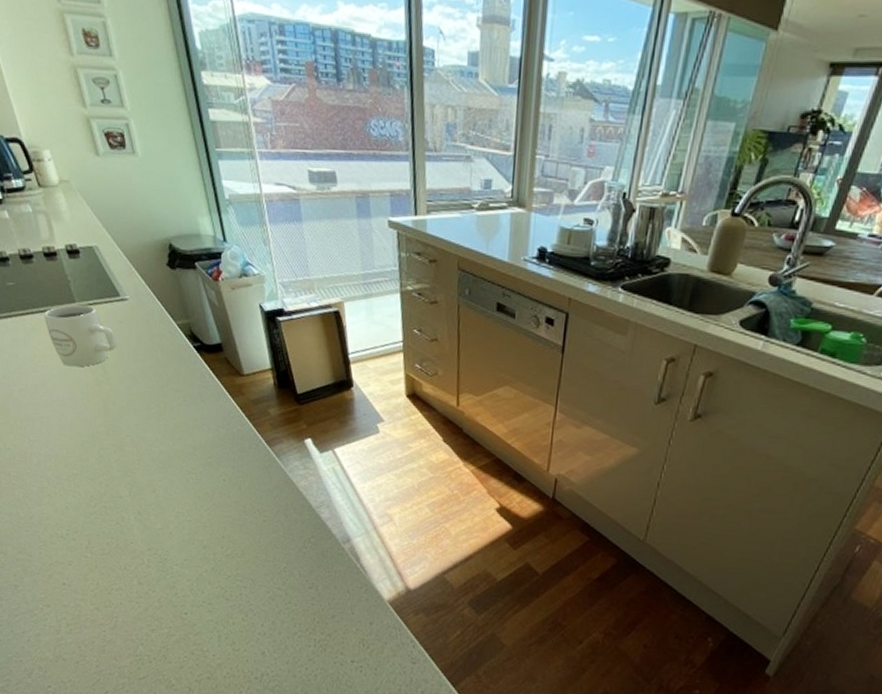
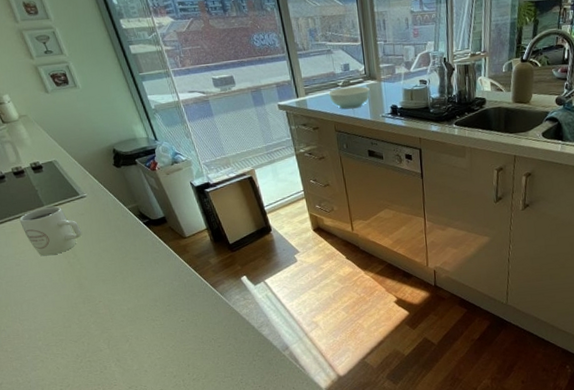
bowl: none [456,211,514,243] -> present [328,86,370,109]

